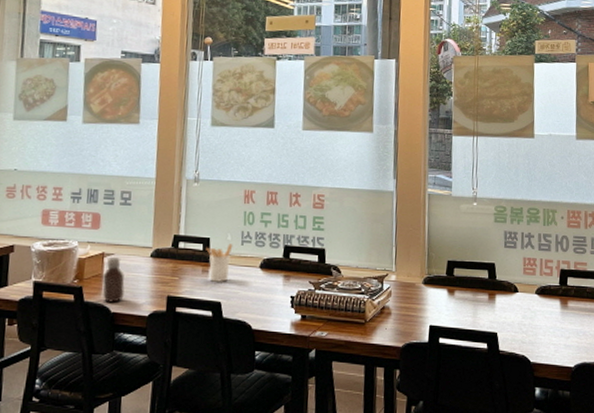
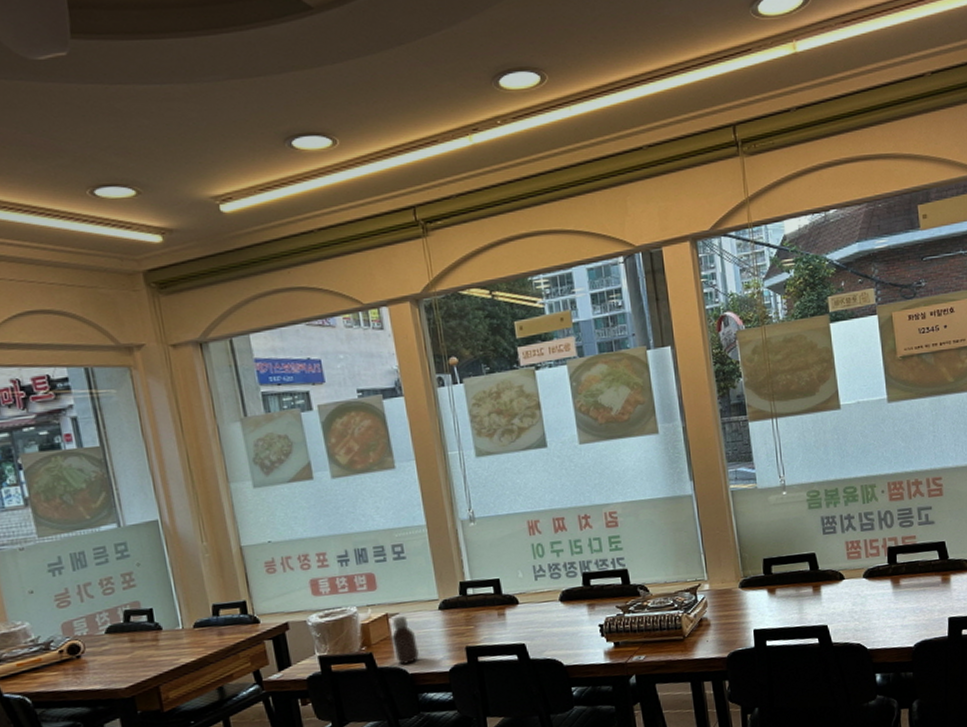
utensil holder: present [206,244,233,283] -> none [498,581,528,625]

